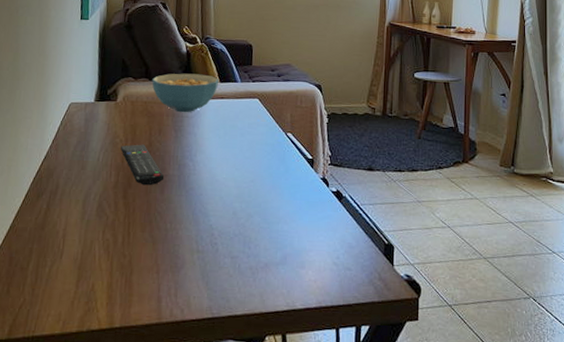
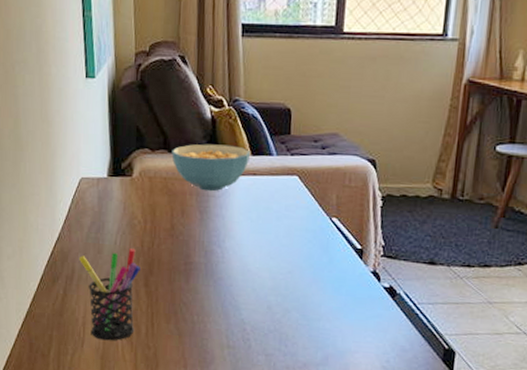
pen holder: none [63,164,120,251] -> present [78,249,140,341]
remote control: present [121,144,165,186] -> none [139,226,190,274]

